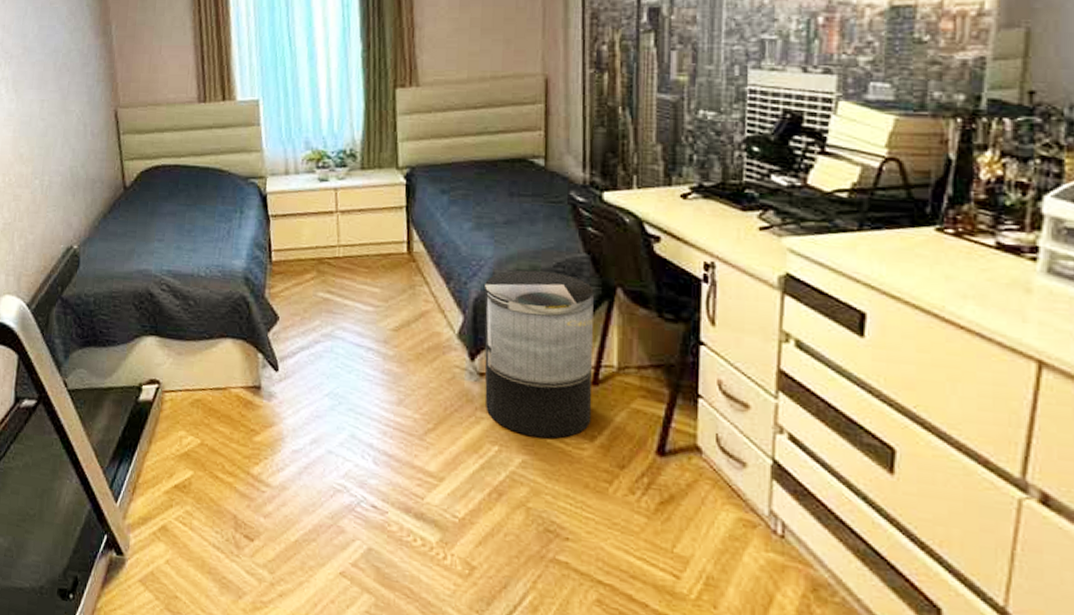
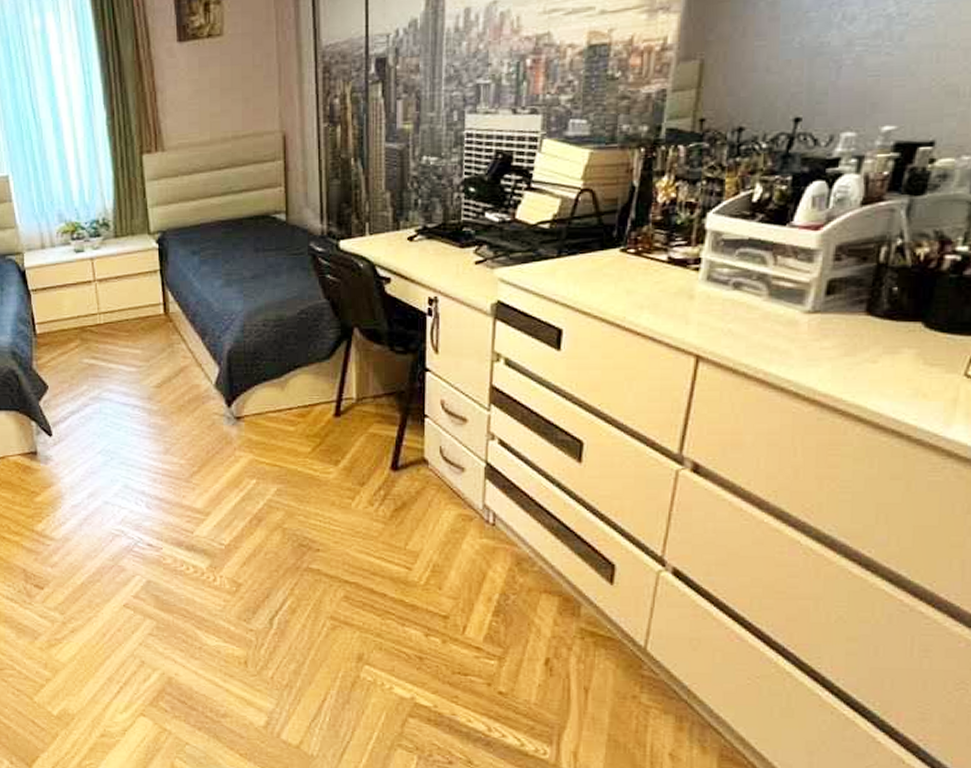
trash can: present [484,270,594,439] -> none [237,319,335,468]

